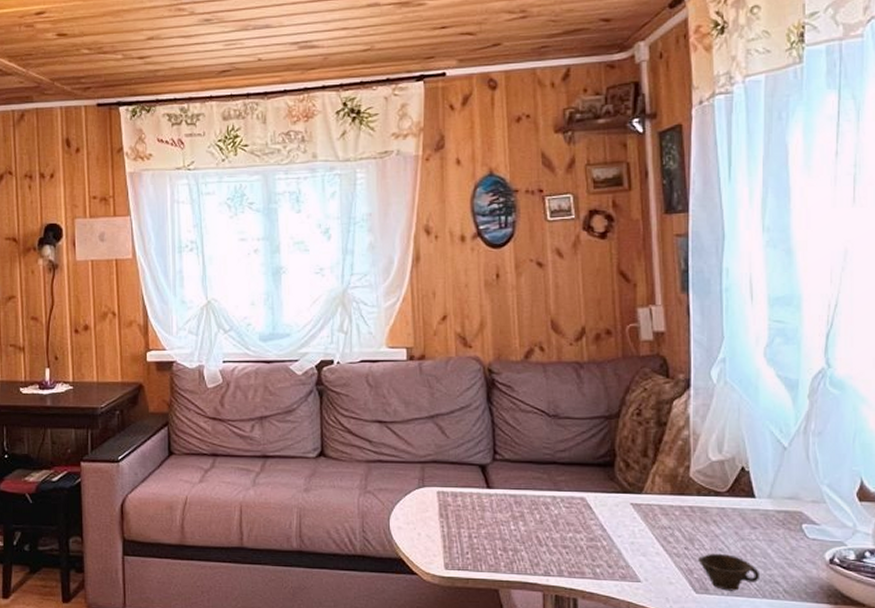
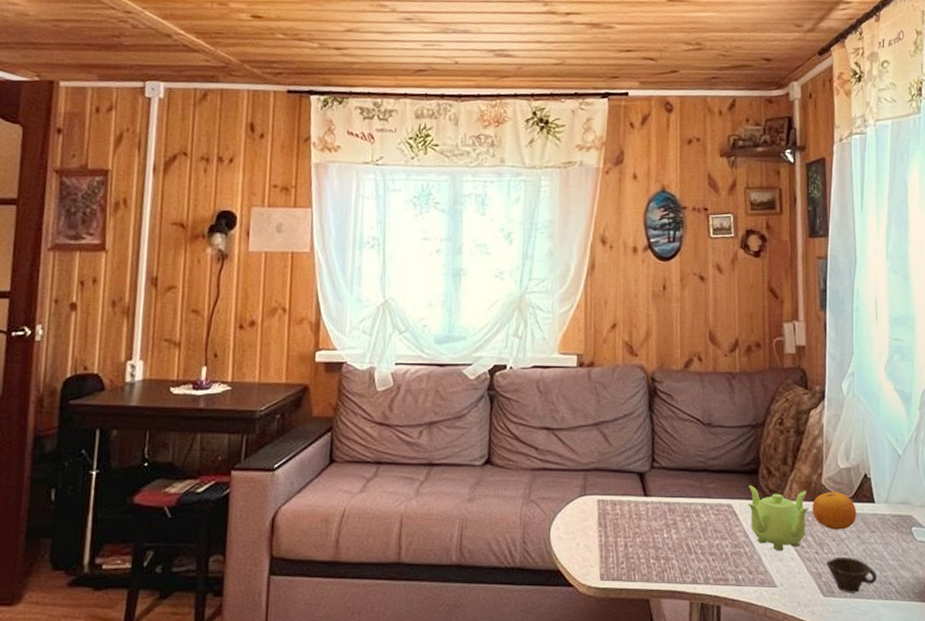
teapot: none [602,478,676,546] -> present [747,485,810,552]
fruit: none [679,485,733,525] -> present [812,491,856,530]

